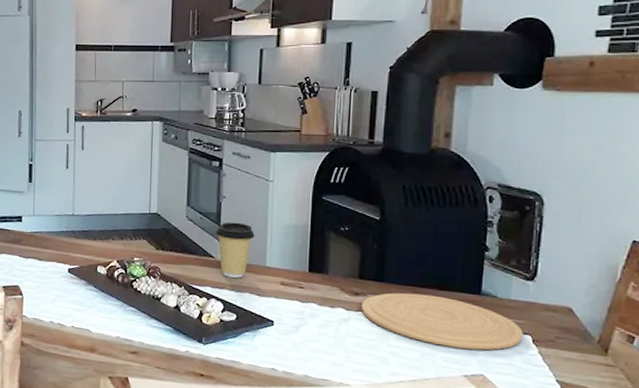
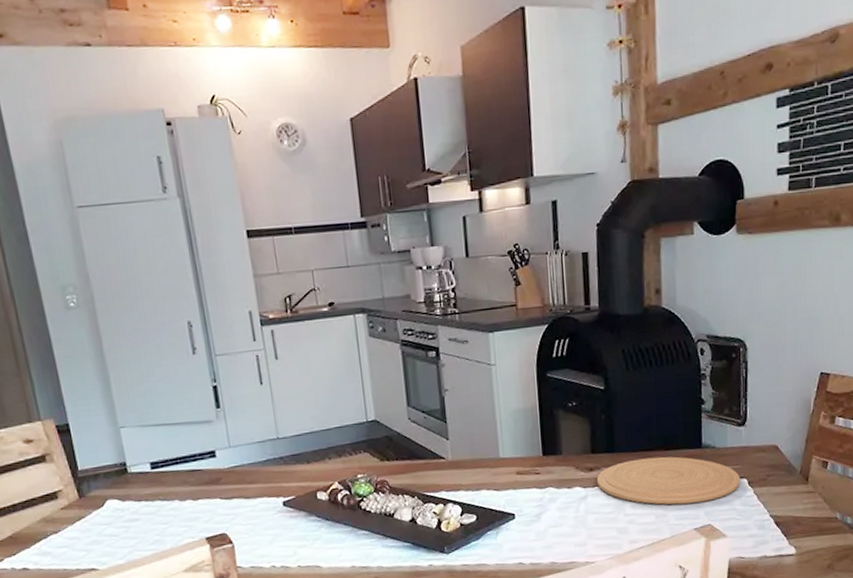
coffee cup: present [215,222,255,278] -> none [442,415,484,477]

